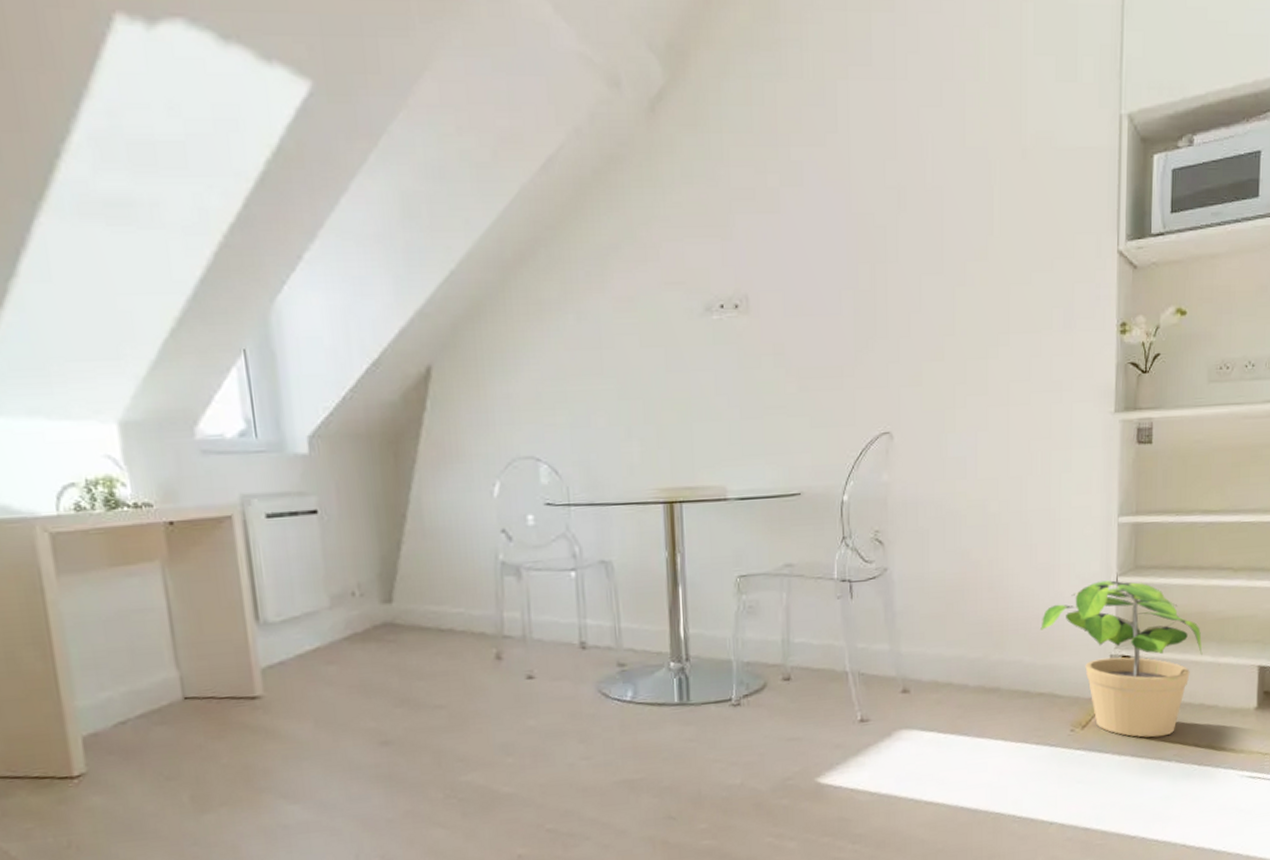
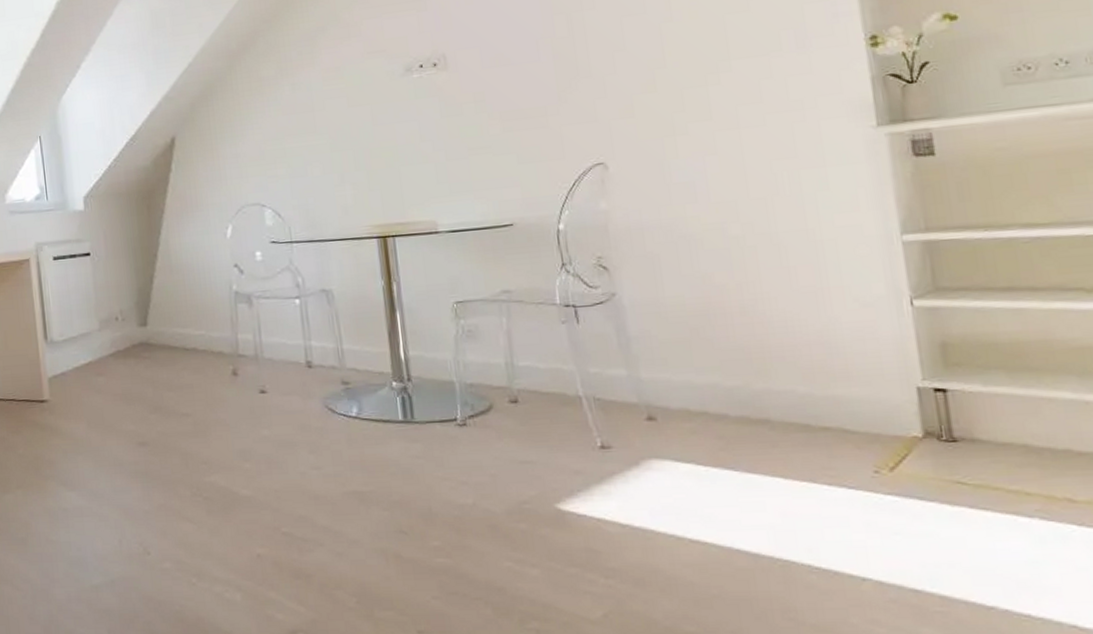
potted plant: present [1040,580,1203,738] -> none [814,303,1057,487]

